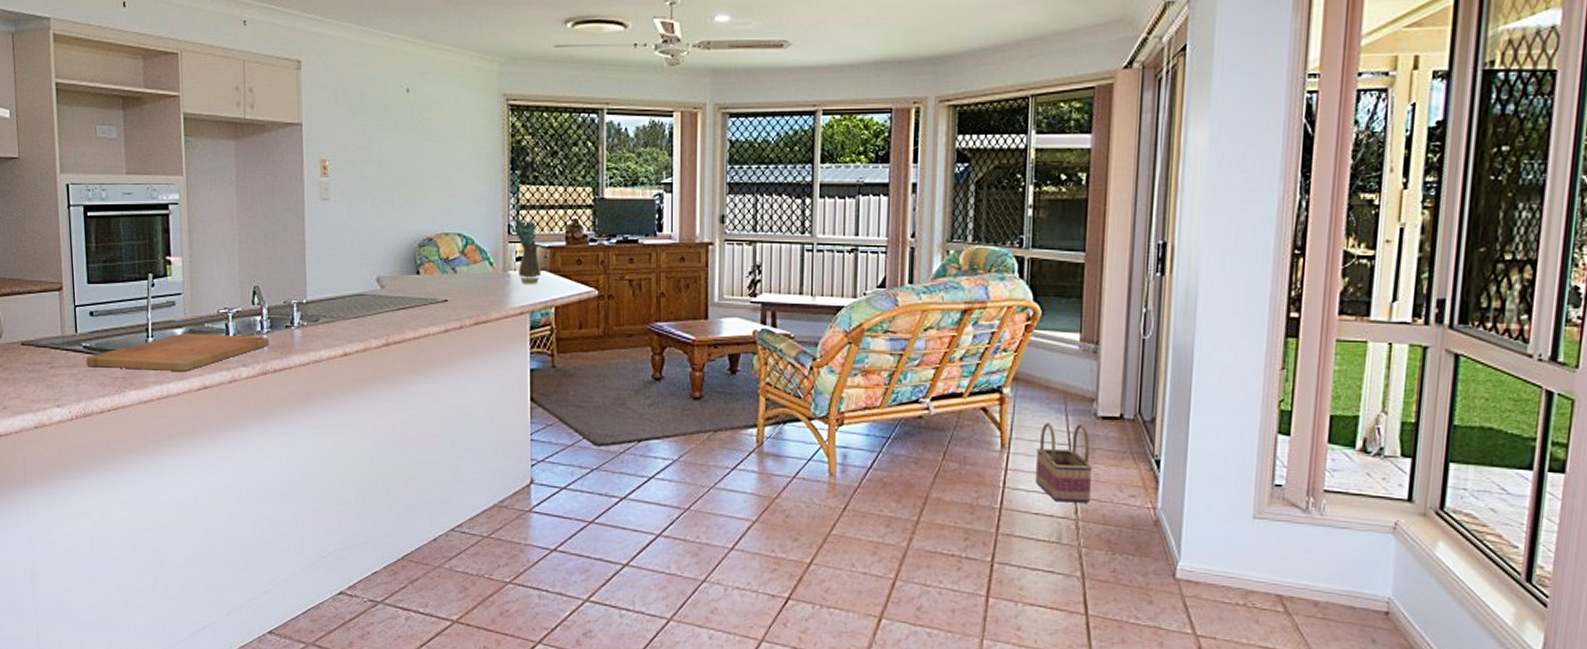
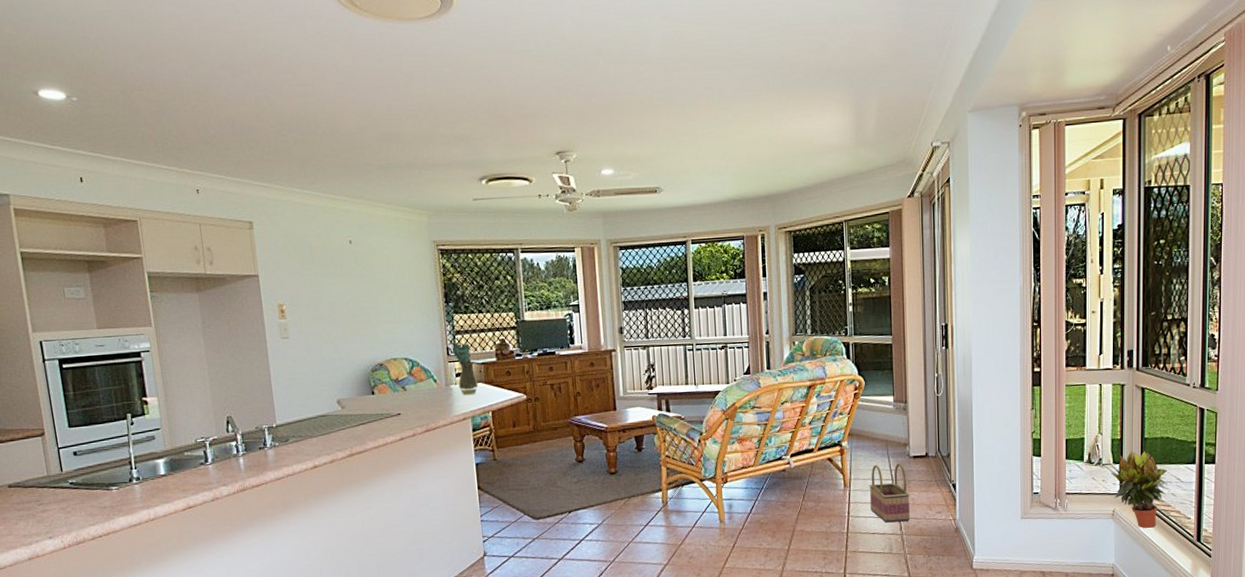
cutting board: present [86,333,269,371] -> none [73,458,246,500]
potted plant: none [1395,441,1489,554] -> present [1109,451,1170,528]

